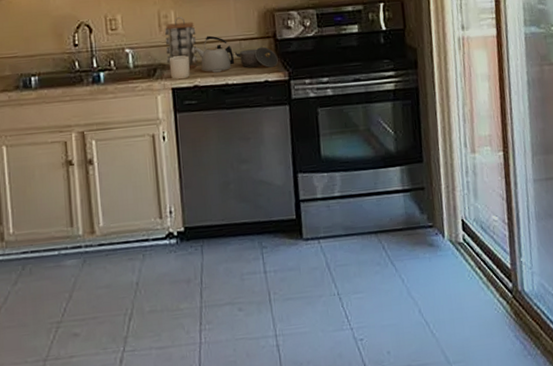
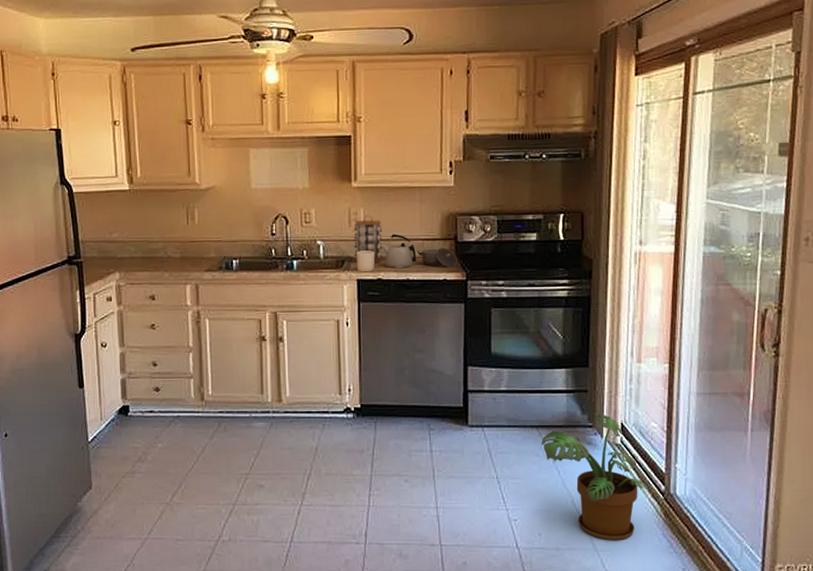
potted plant: none [381,212,496,351] -> present [541,414,648,541]

